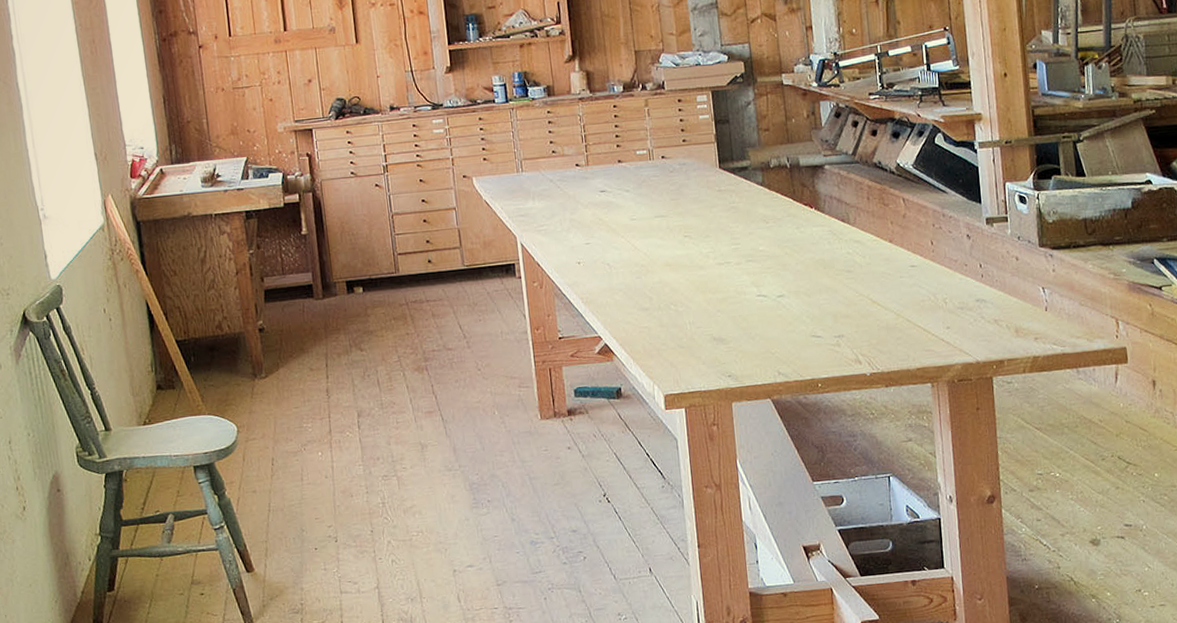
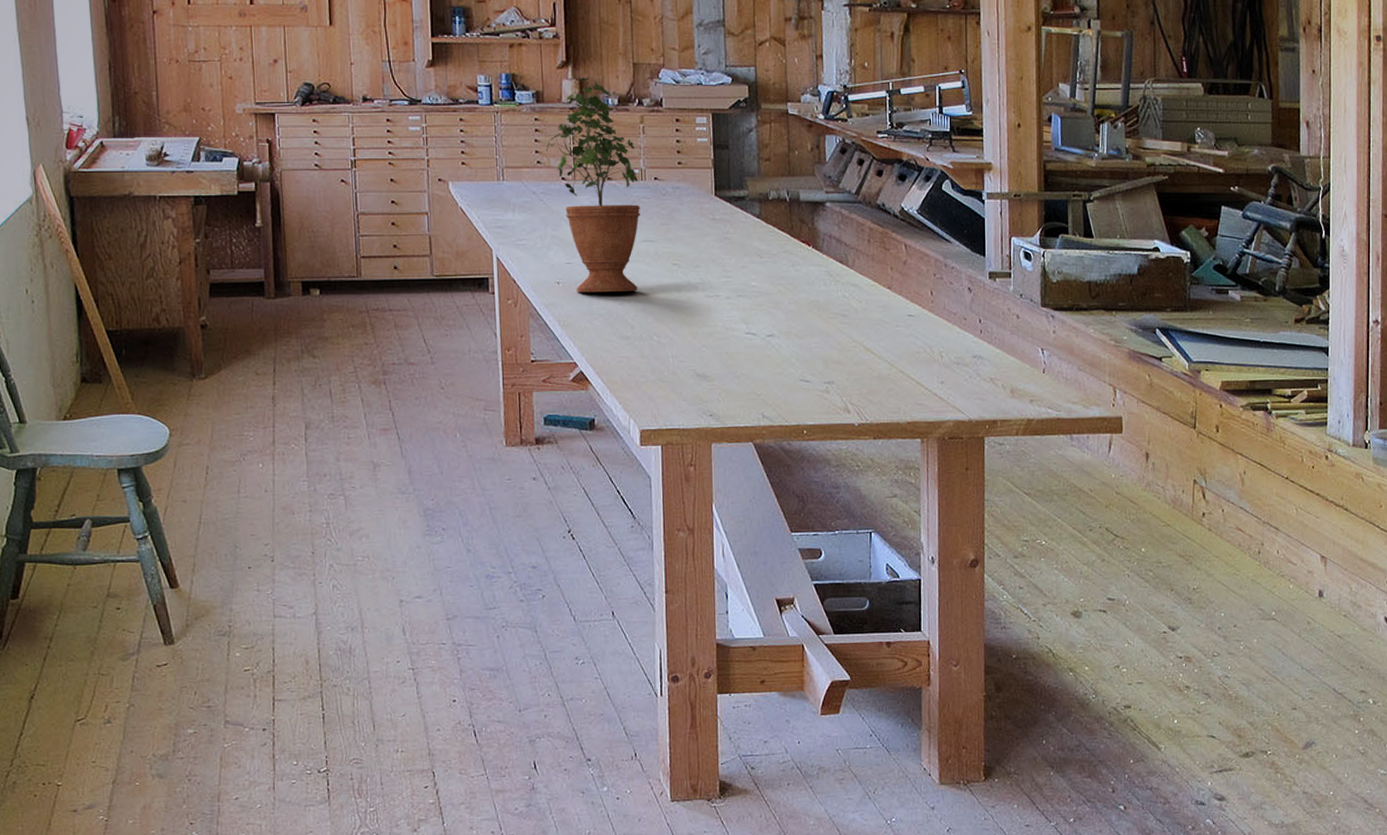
potted plant: none [559,68,654,270] -> present [546,77,640,292]

